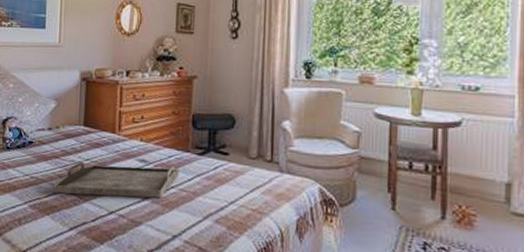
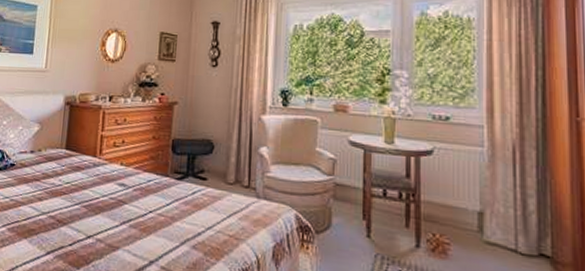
serving tray: present [53,161,179,199] -> none [32,184,158,223]

